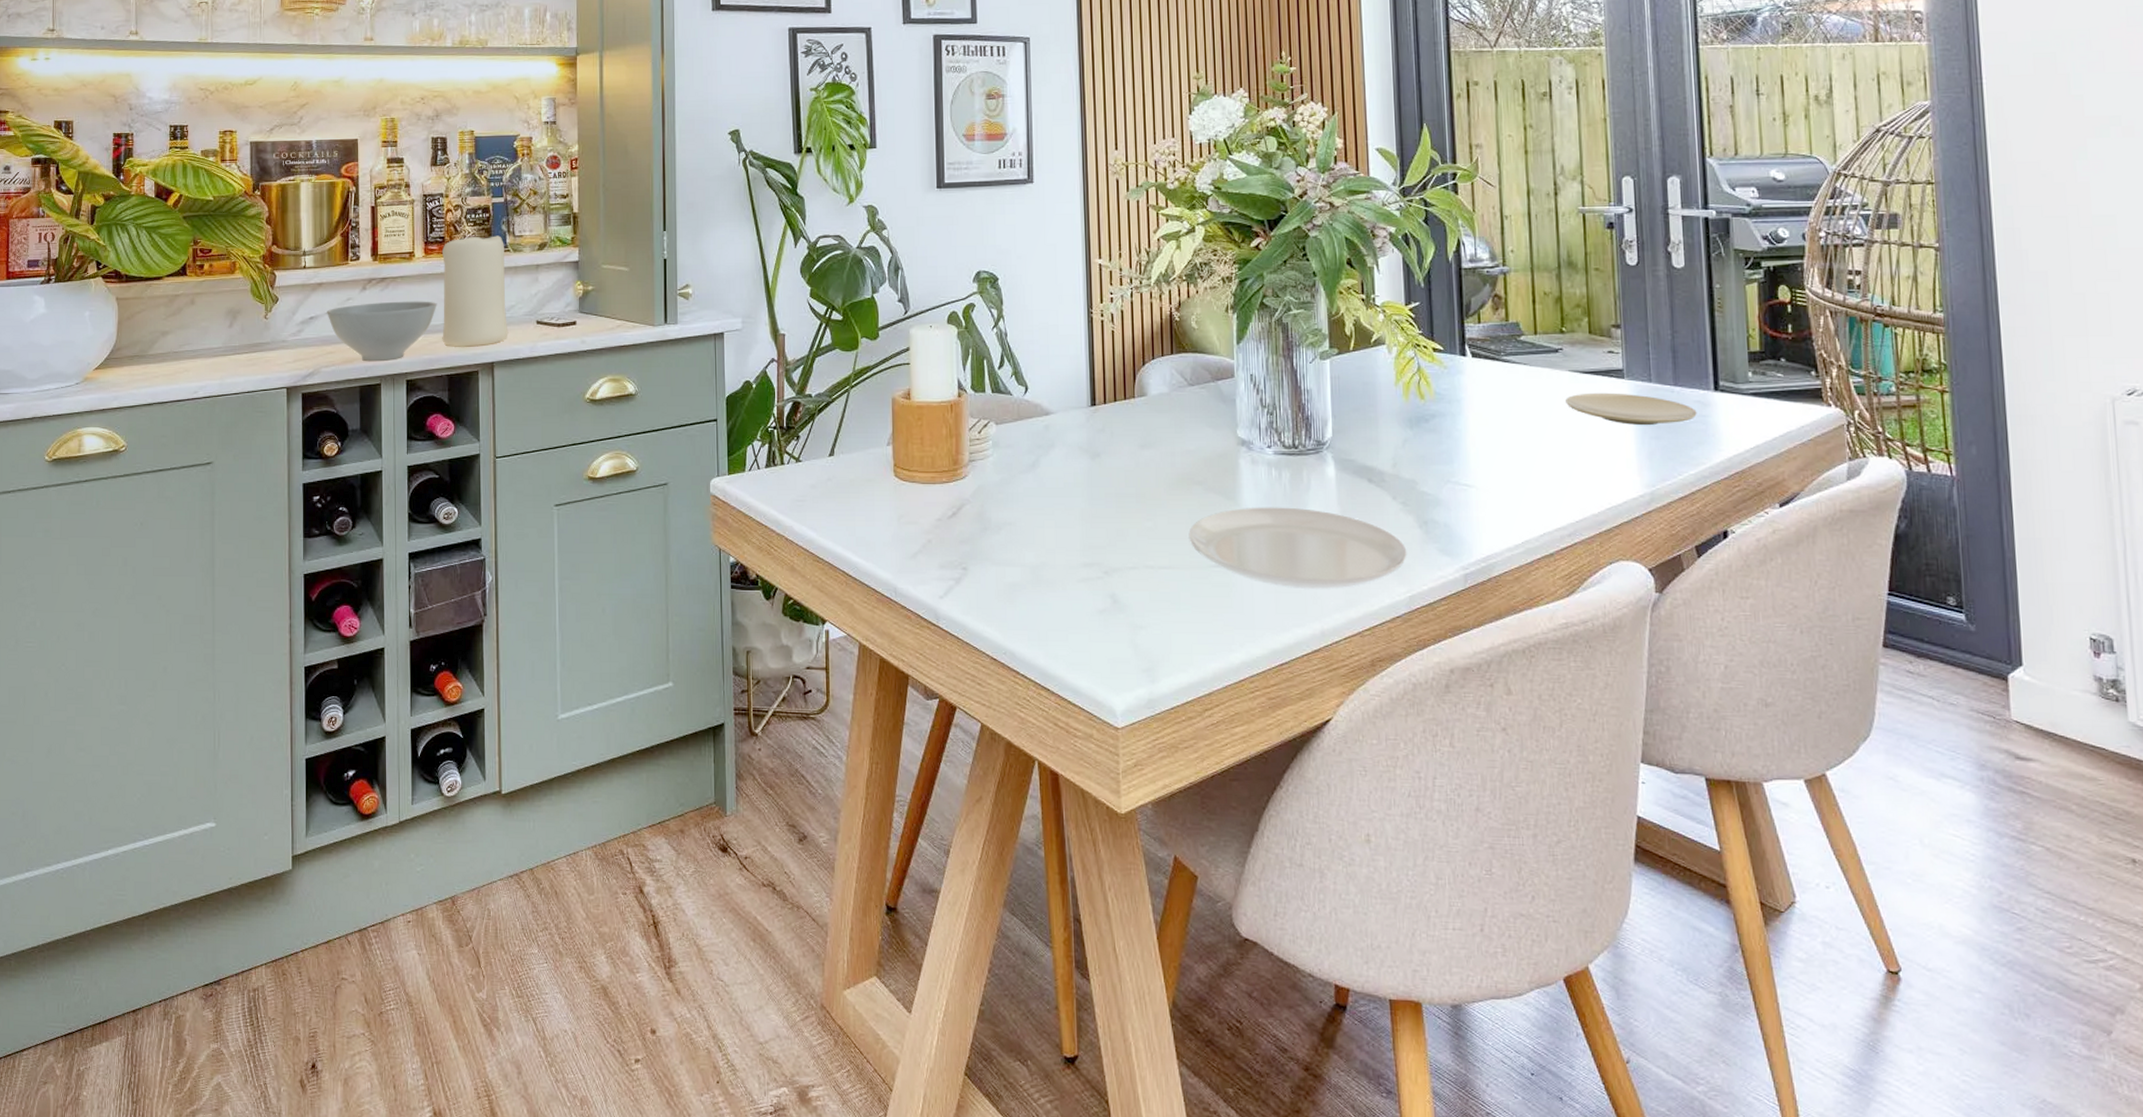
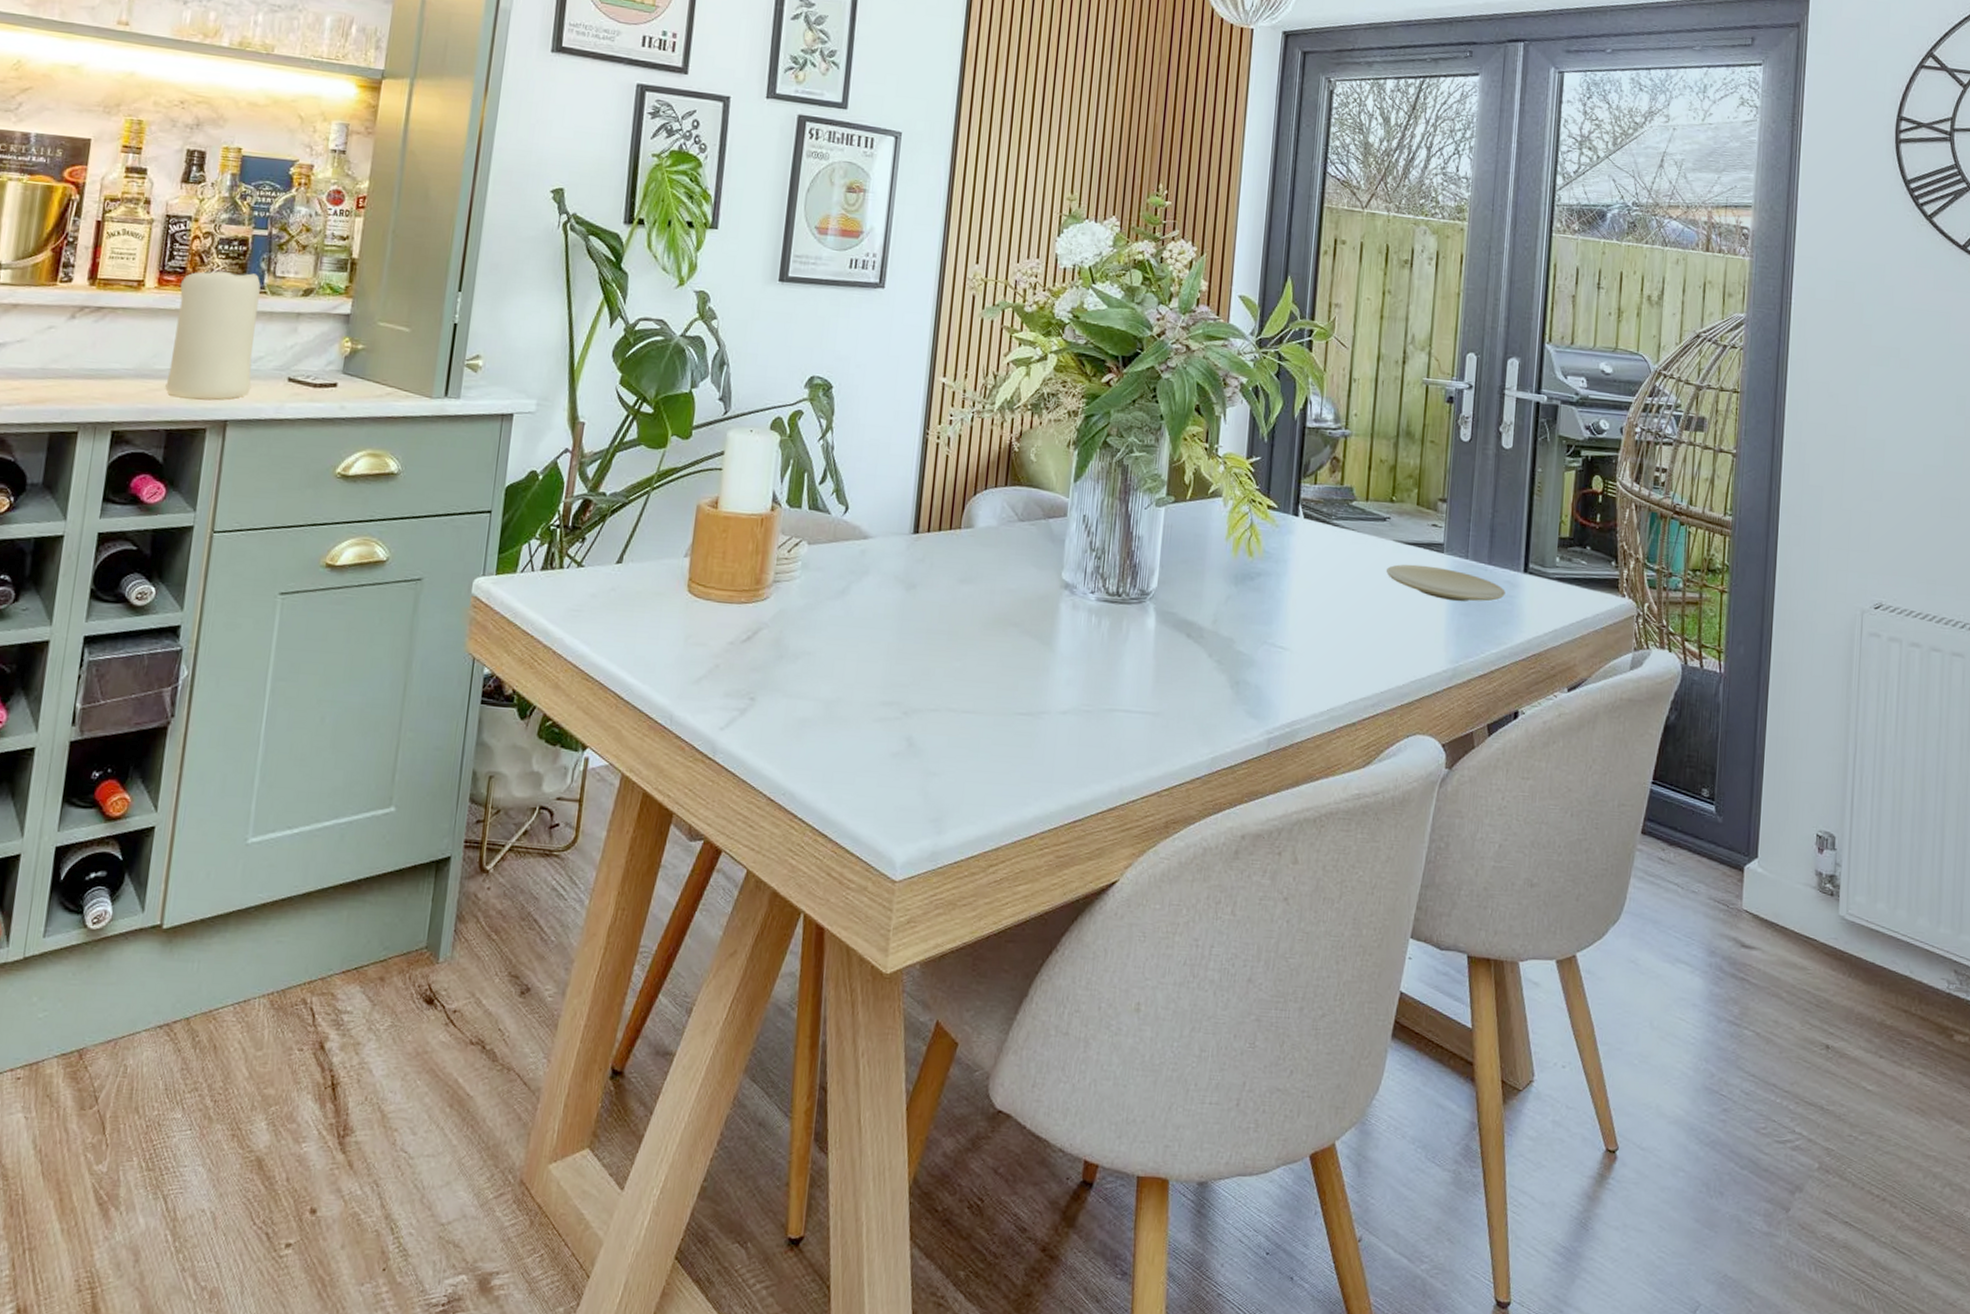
bowl: present [327,301,437,362] -> none [19,334,165,406]
plate: present [1189,507,1407,589] -> none [997,654,1216,746]

